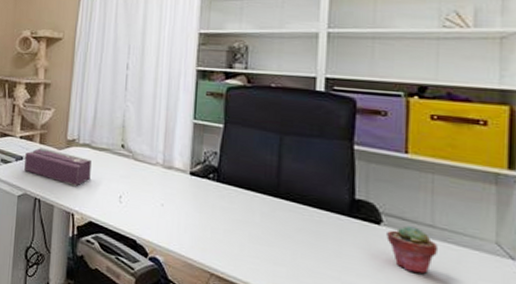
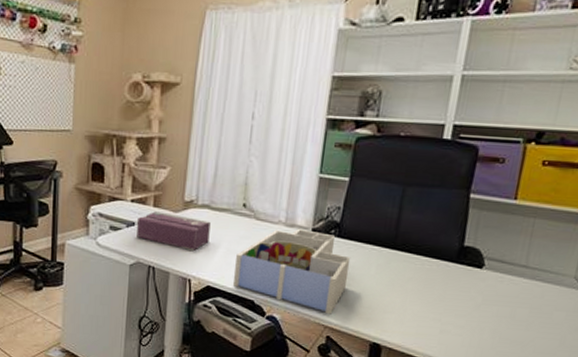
desk organizer: none [115,171,232,261] -> present [233,229,351,314]
potted succulent: present [386,225,437,275] -> none [485,268,527,310]

